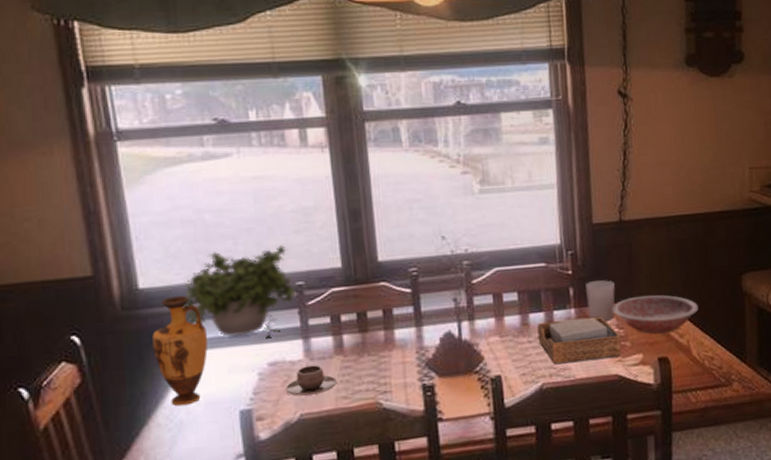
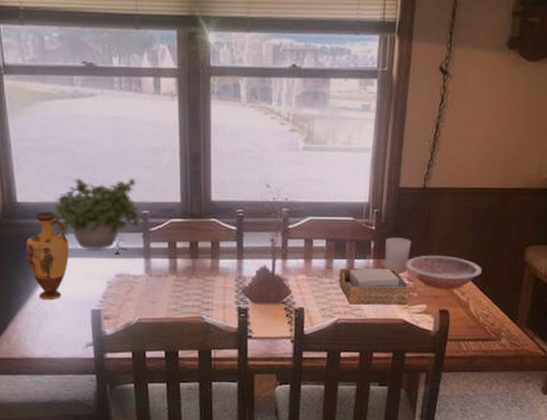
teacup: present [286,365,337,396] -> none [129,280,169,304]

